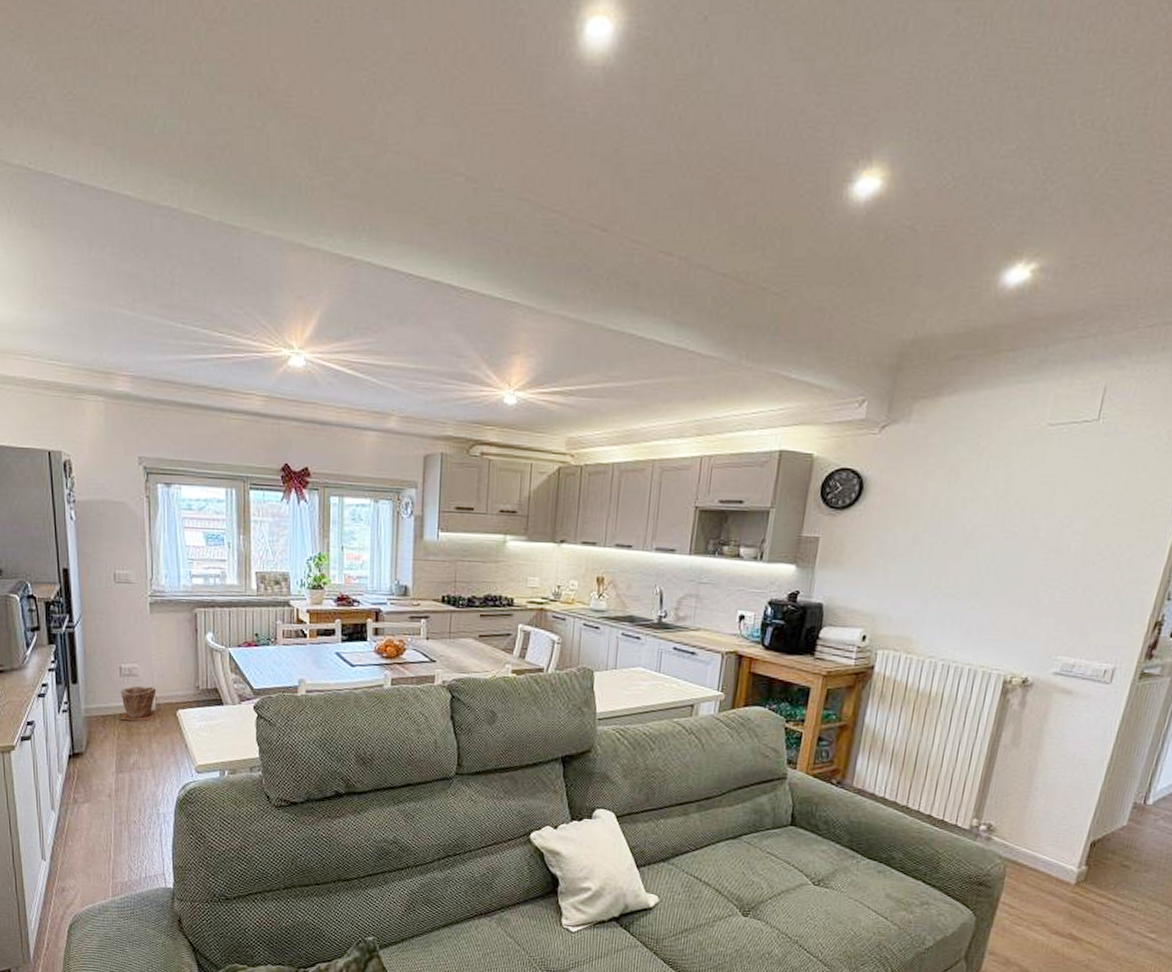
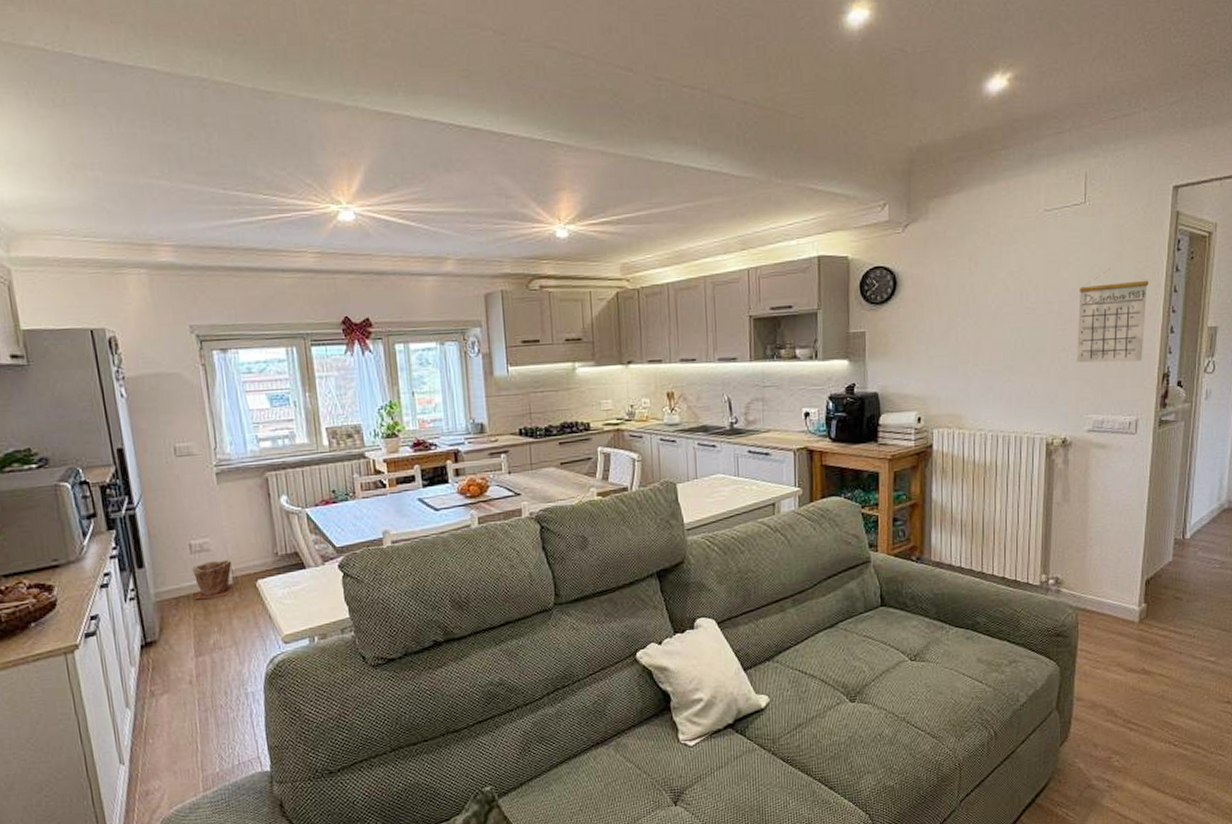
calendar: none [1054,498,1158,604] -> present [1076,269,1148,363]

